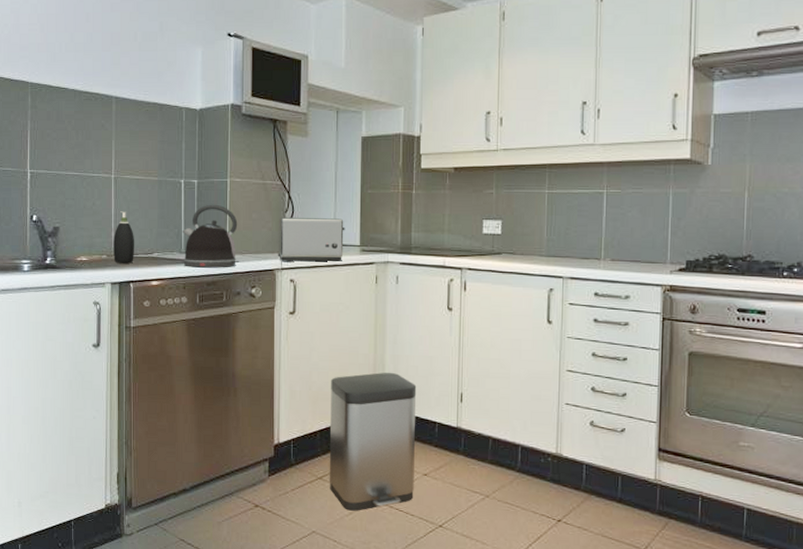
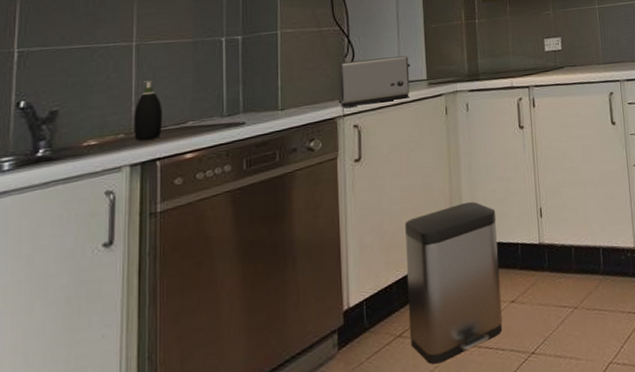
kettle: present [182,204,240,268] -> none [224,58,295,131]

